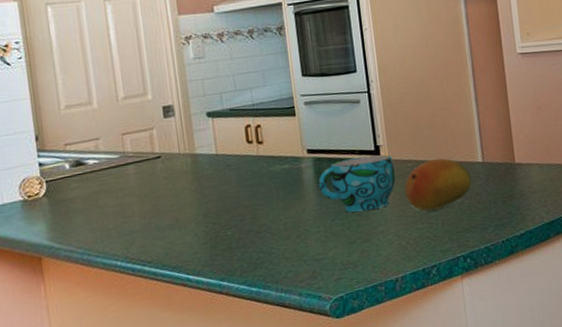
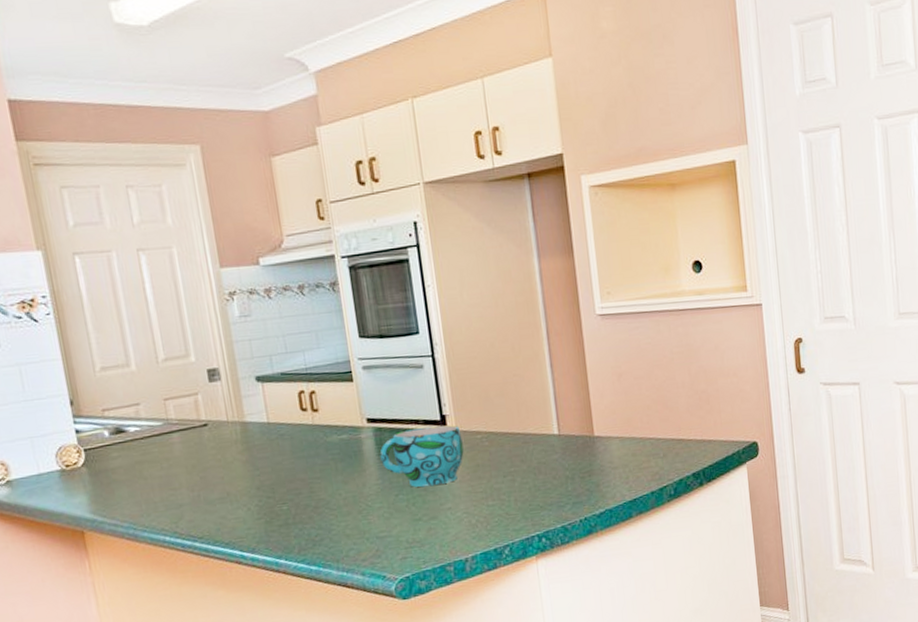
fruit: present [404,158,472,211] -> none [473,429,547,487]

